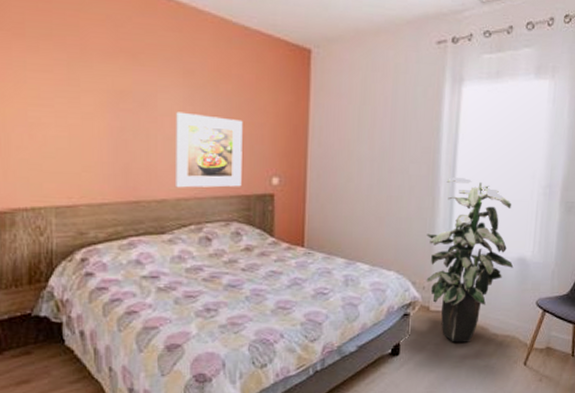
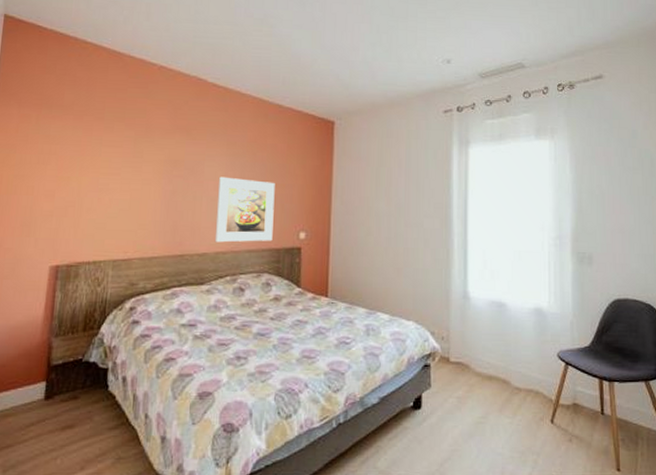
indoor plant: present [426,177,514,343] -> none [443,230,531,396]

